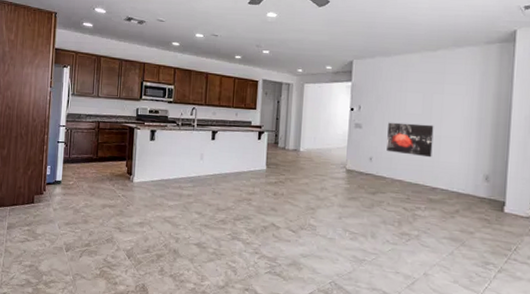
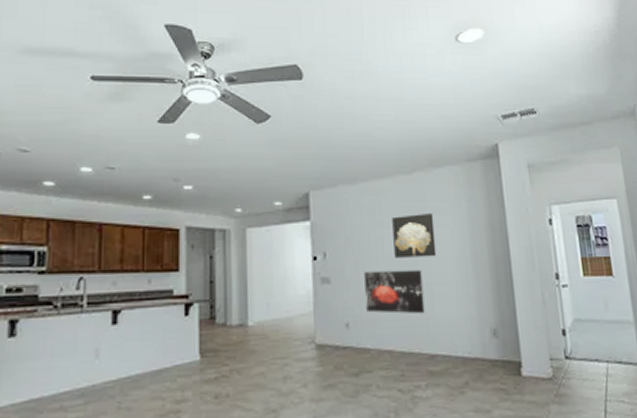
wall art: none [414,83,450,117] -> present [392,214,437,258]

